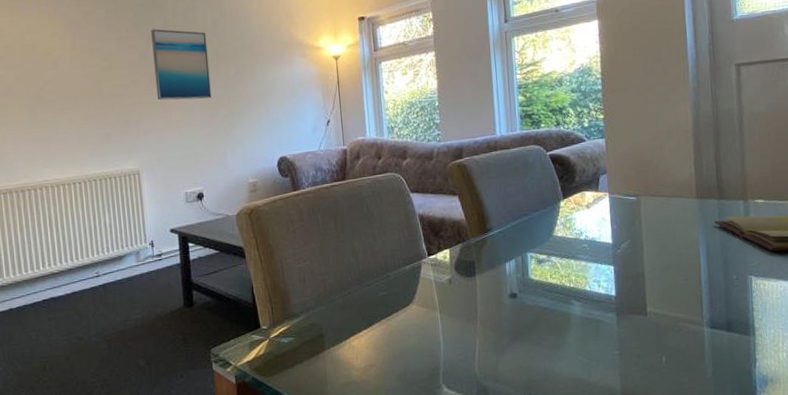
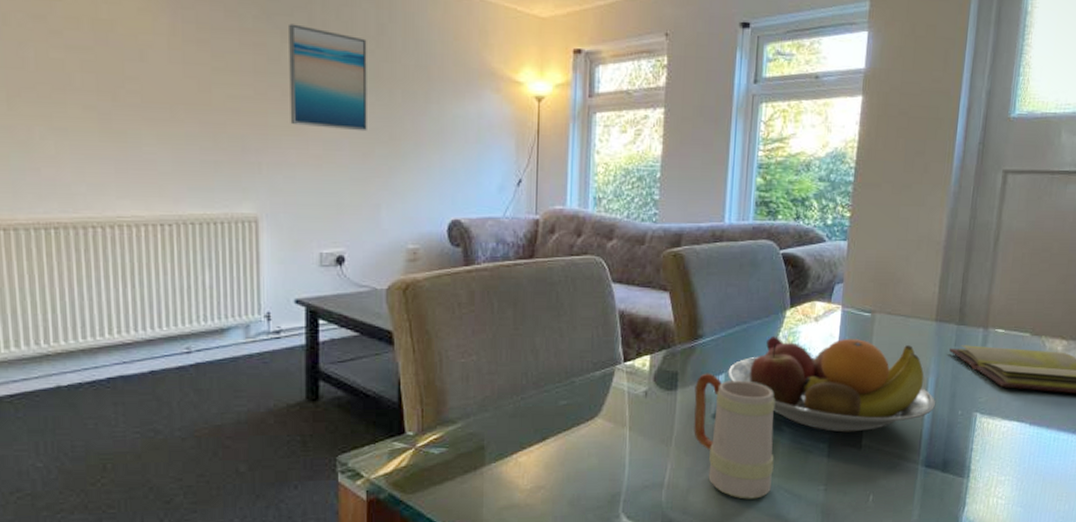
mug: none [490,259,570,367] -> present [694,373,774,499]
fruit bowl: none [517,220,710,303] -> present [727,335,935,433]

